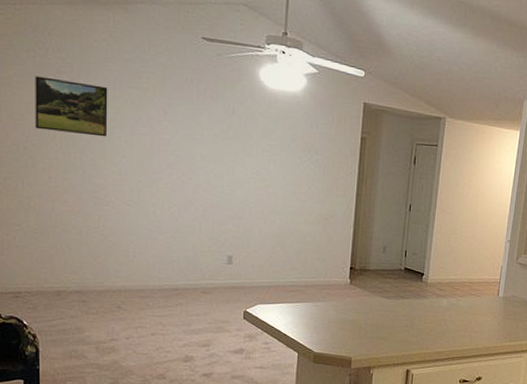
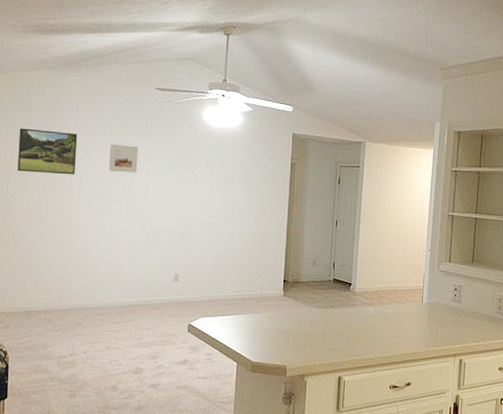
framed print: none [148,102,183,139] -> present [109,143,139,173]

